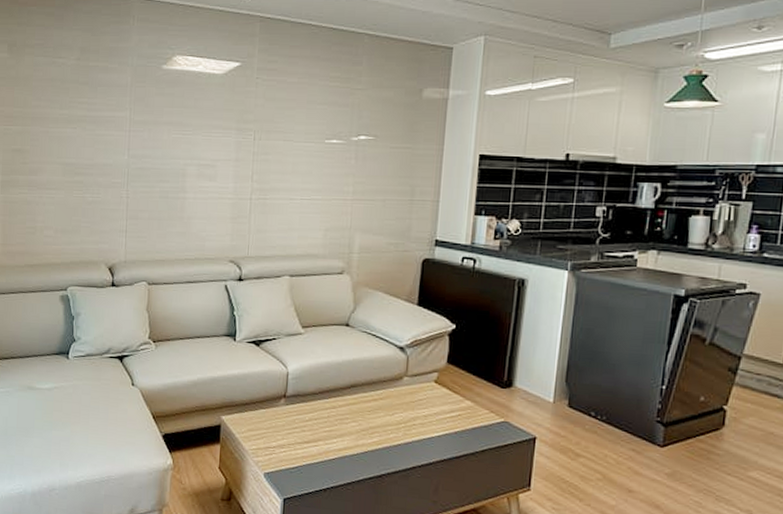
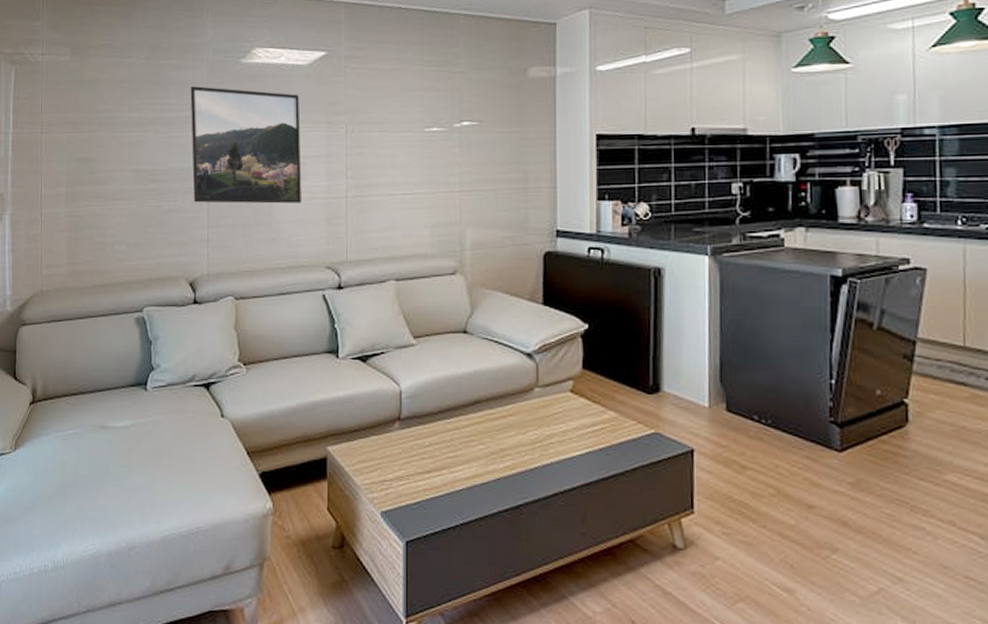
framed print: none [114,89,214,202] -> present [190,86,302,204]

